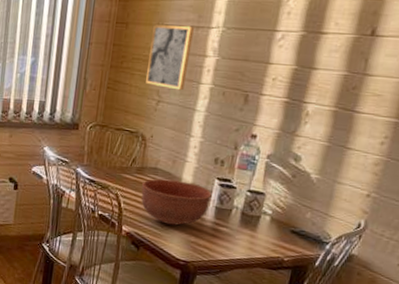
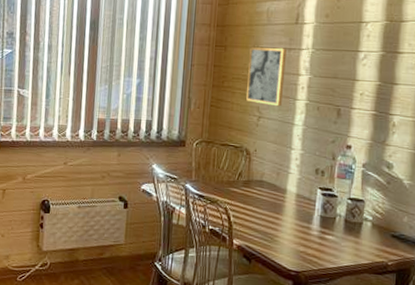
bowl: present [141,178,212,226] -> none [249,191,316,236]

